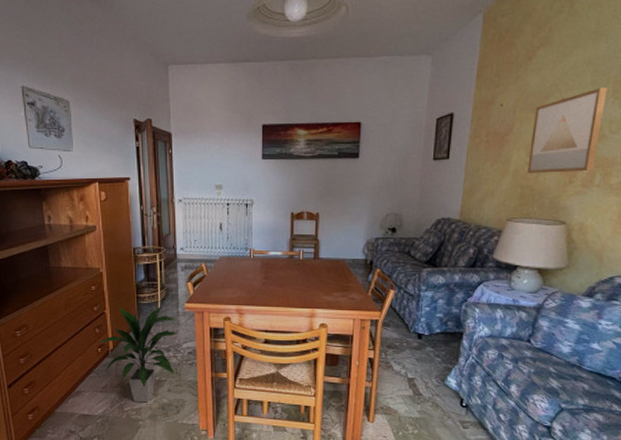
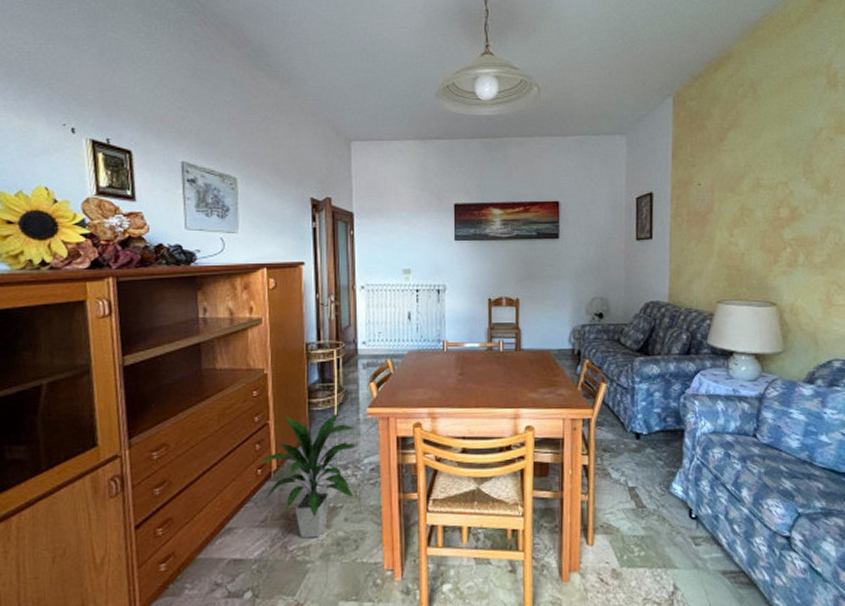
wall art: present [527,88,607,174] -> none [731,168,799,254]

